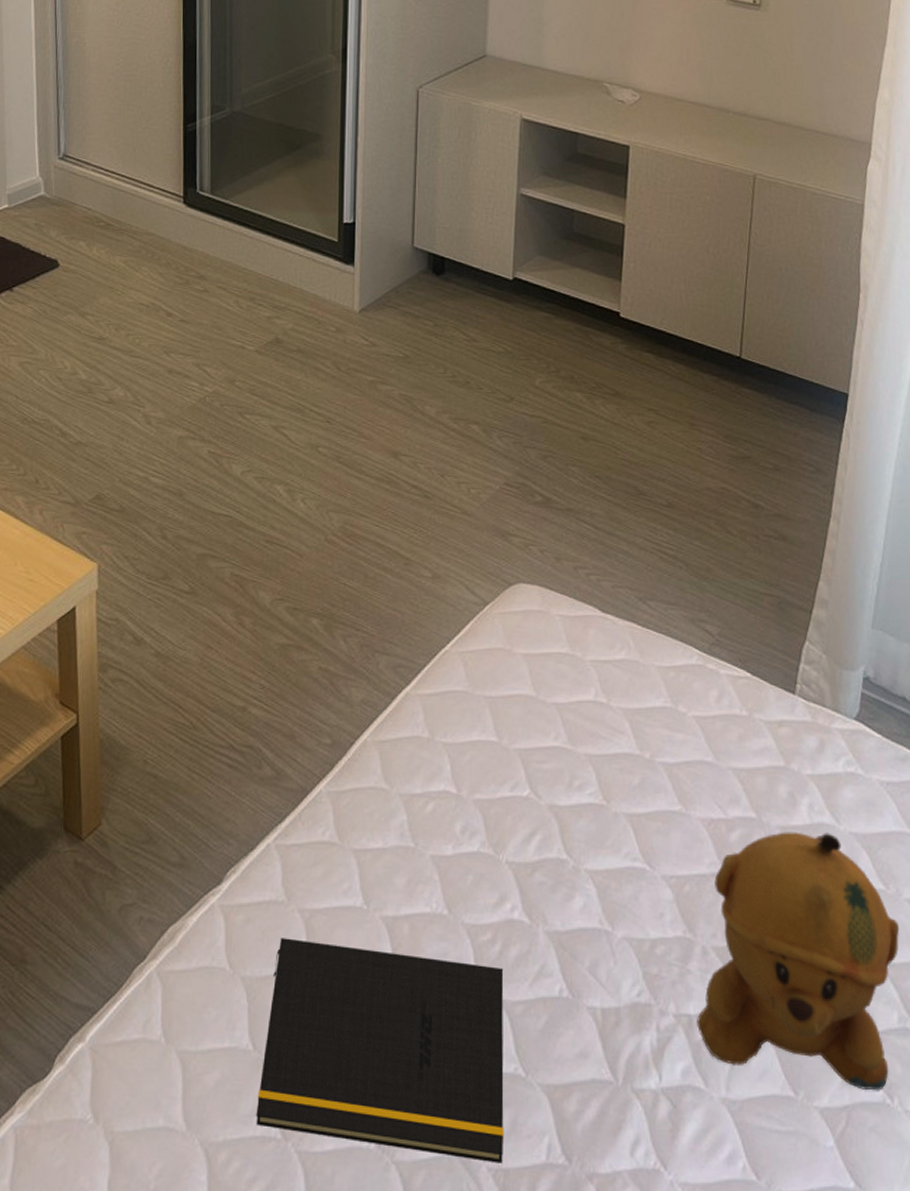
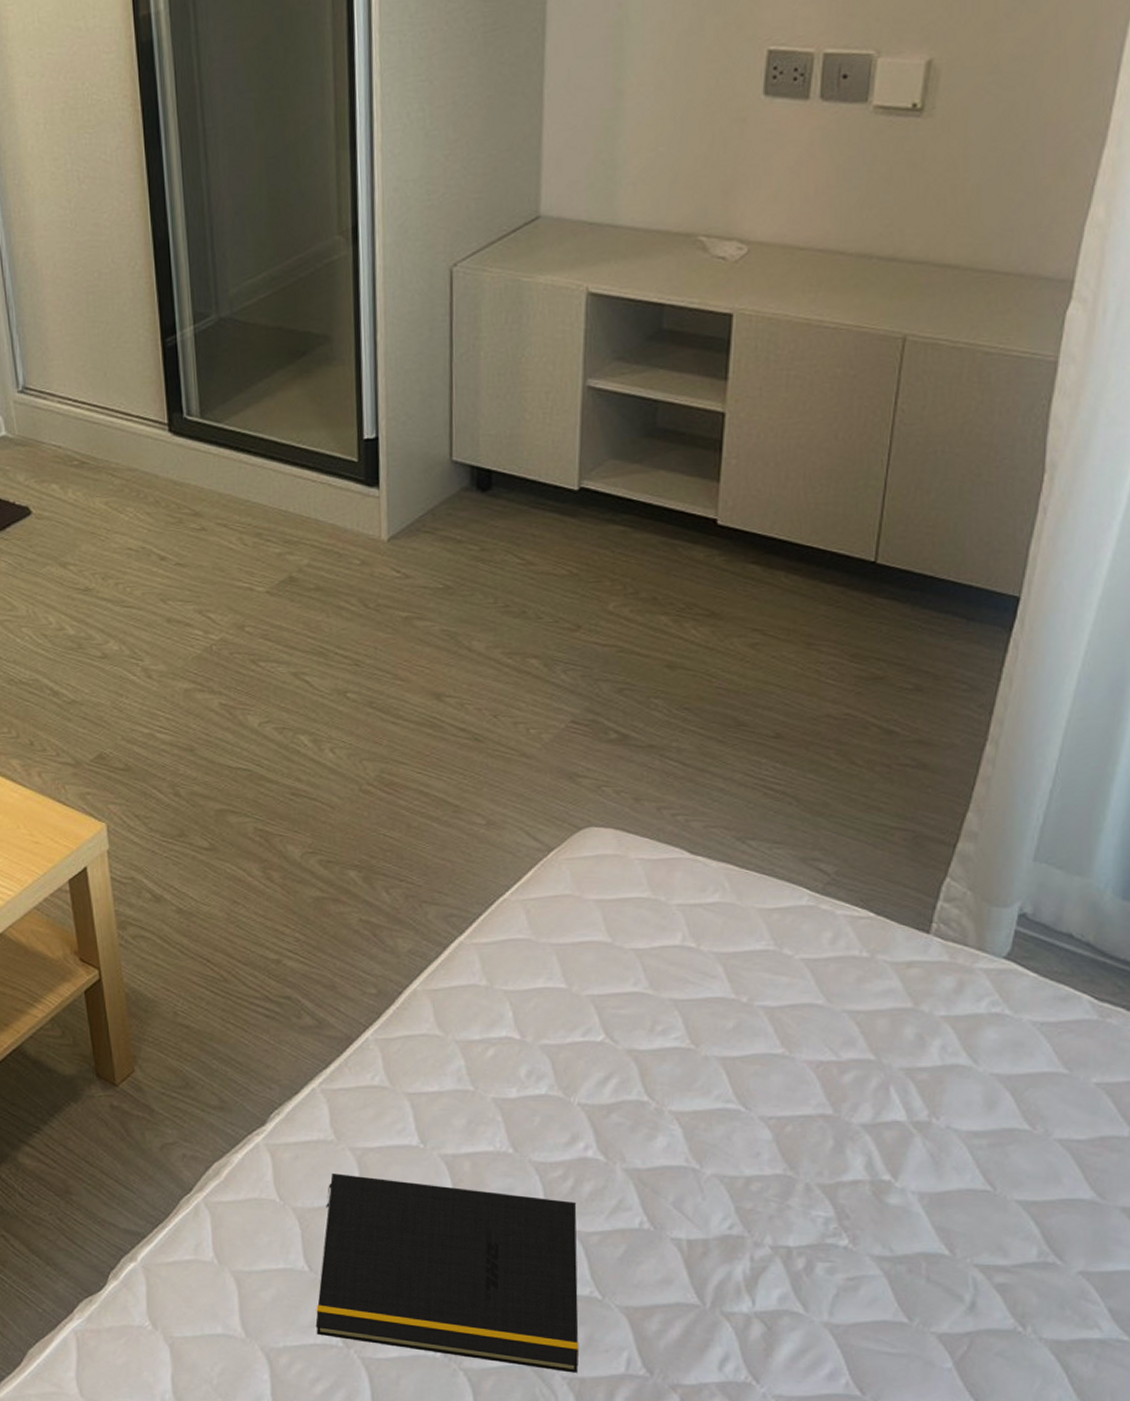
stuffed bear: present [697,832,900,1091] -> none [797,1073,1046,1320]

